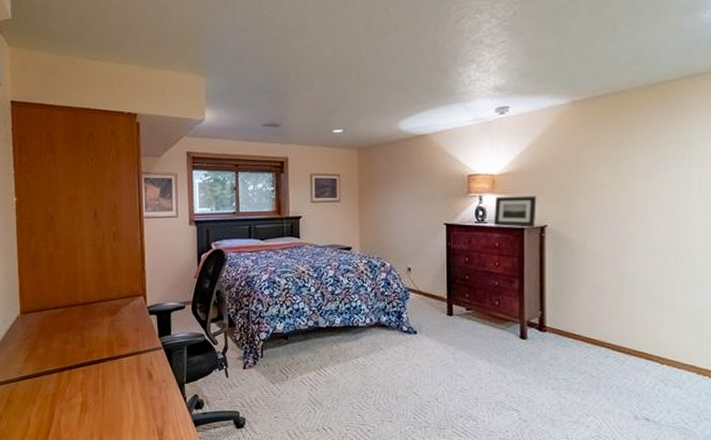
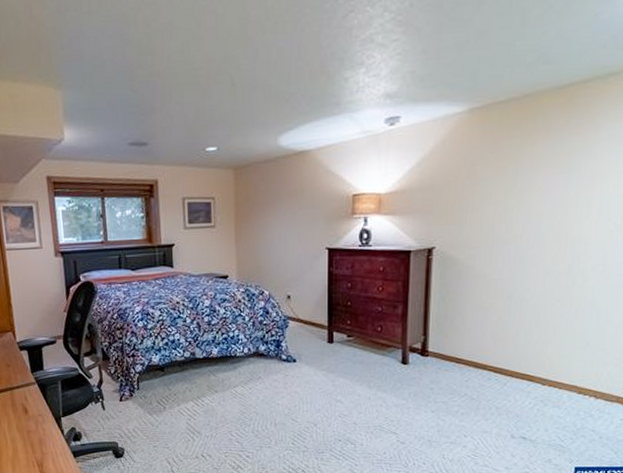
picture frame: present [493,195,537,228] -> none [378,215,426,250]

